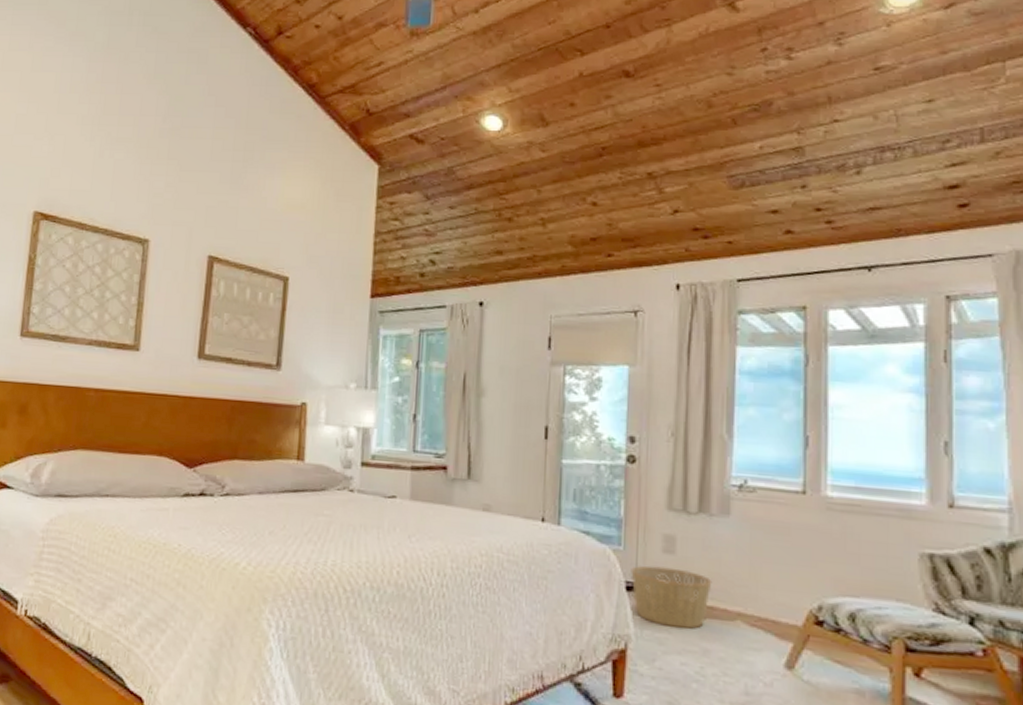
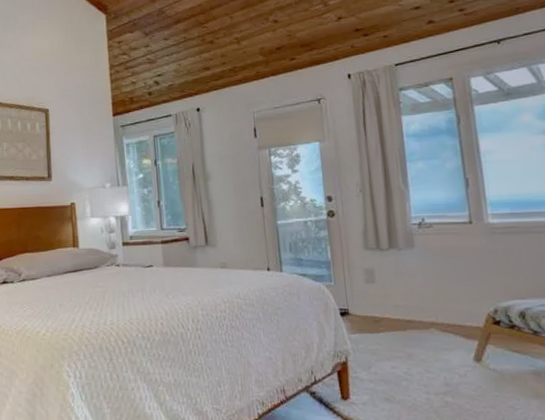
basket: present [631,565,712,629] -> none [342,294,408,340]

